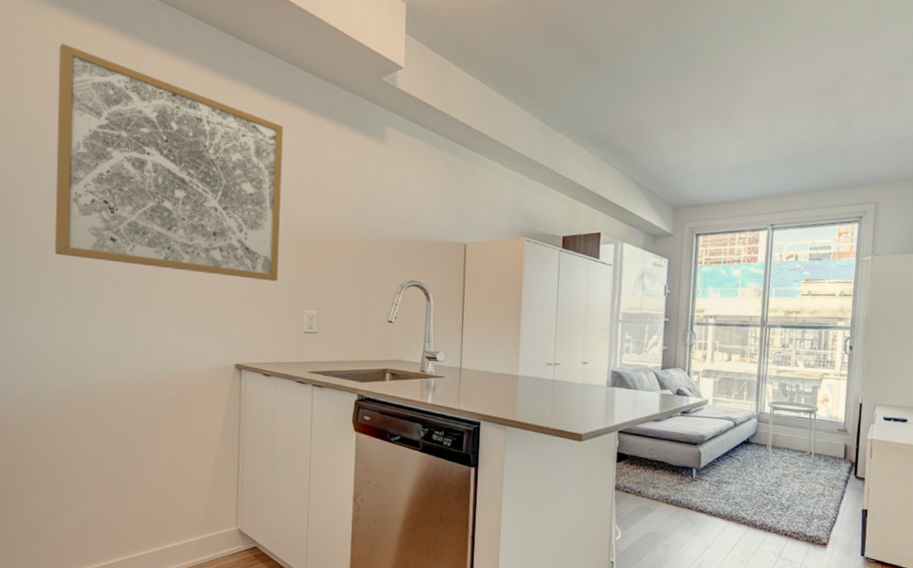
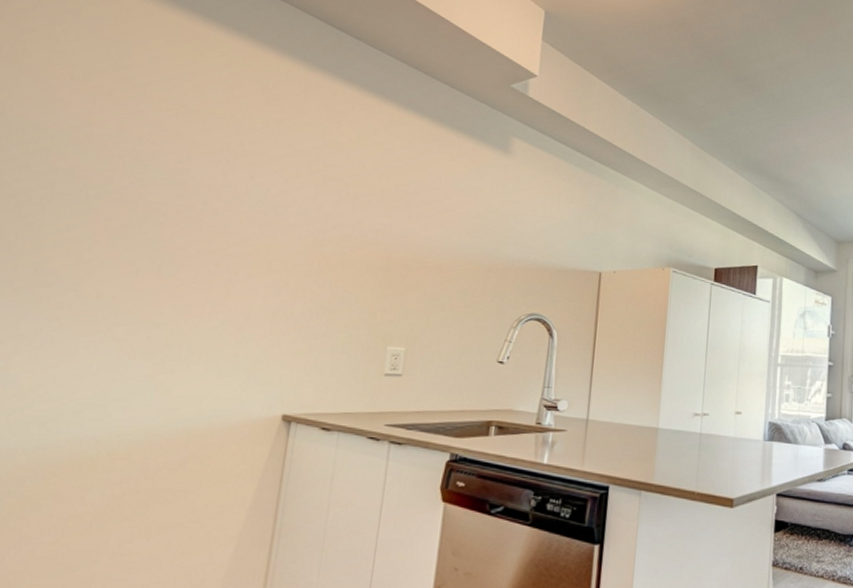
wall art: present [54,43,283,282] -> none [31,11,382,311]

